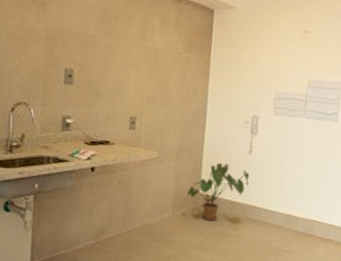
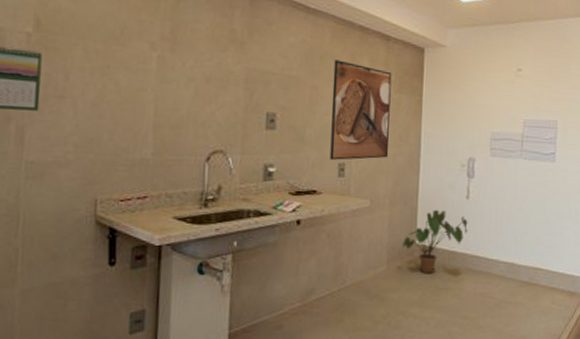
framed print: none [122,20,182,114] -> present [330,60,392,160]

